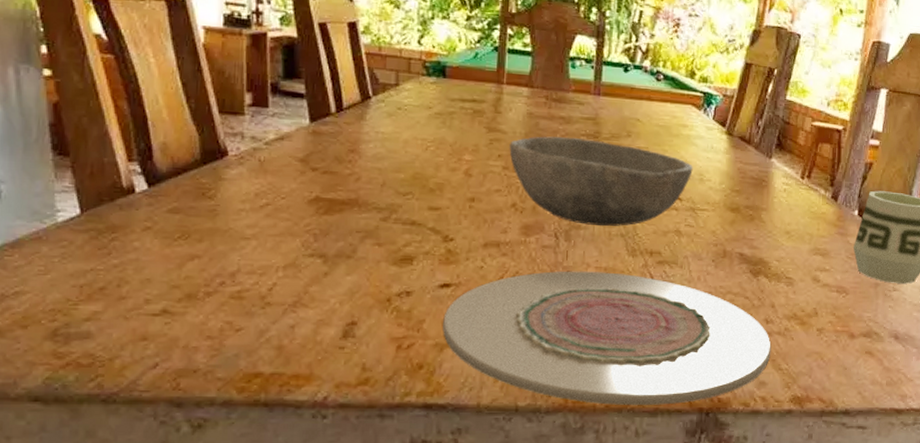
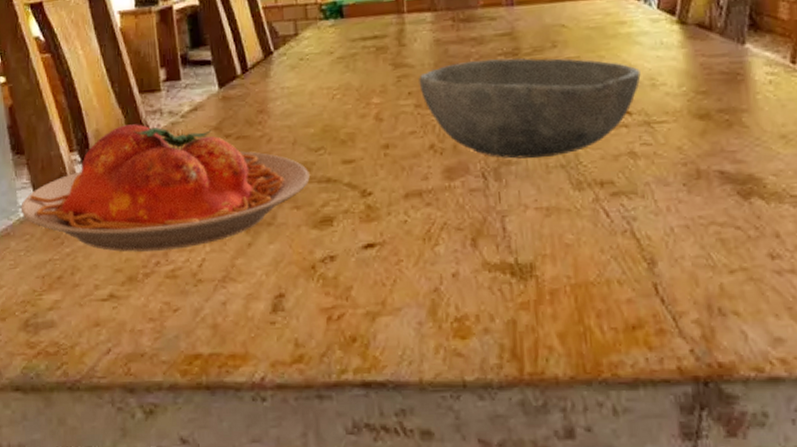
plate: none [58,142,395,272] -> present [21,124,310,252]
plate: present [443,271,771,405] -> none [371,212,785,376]

